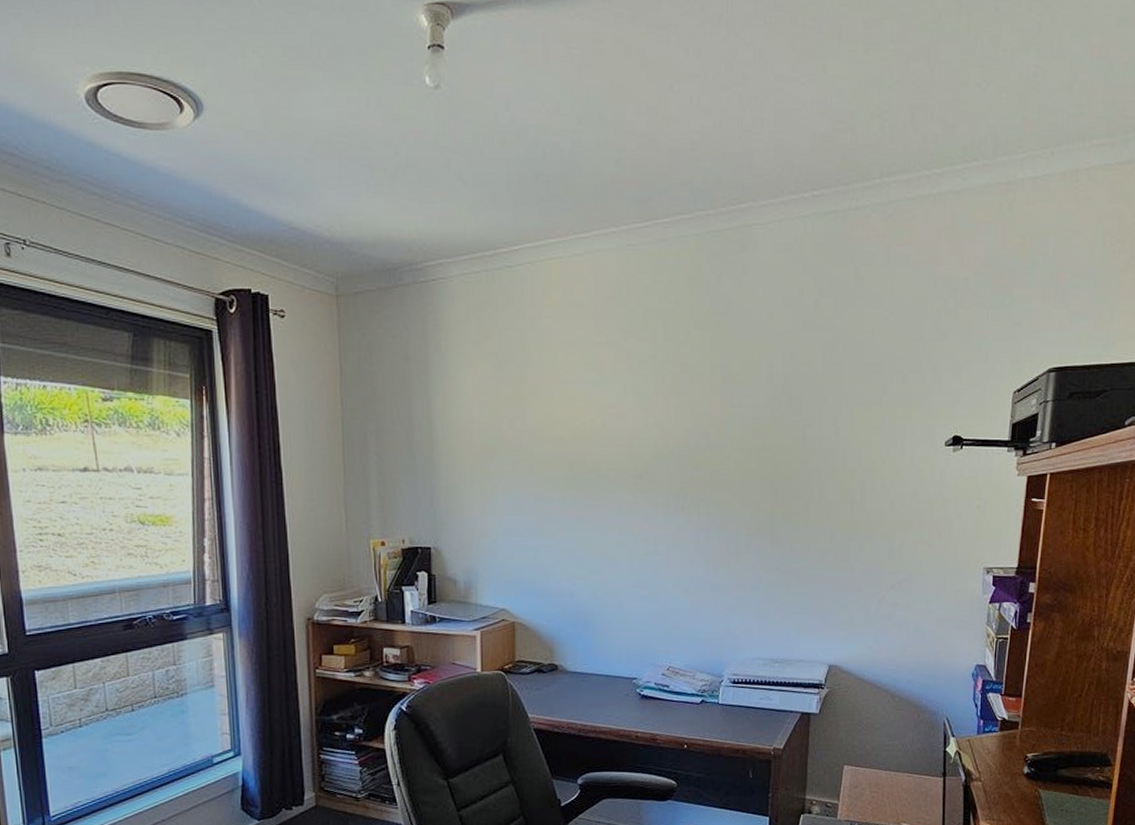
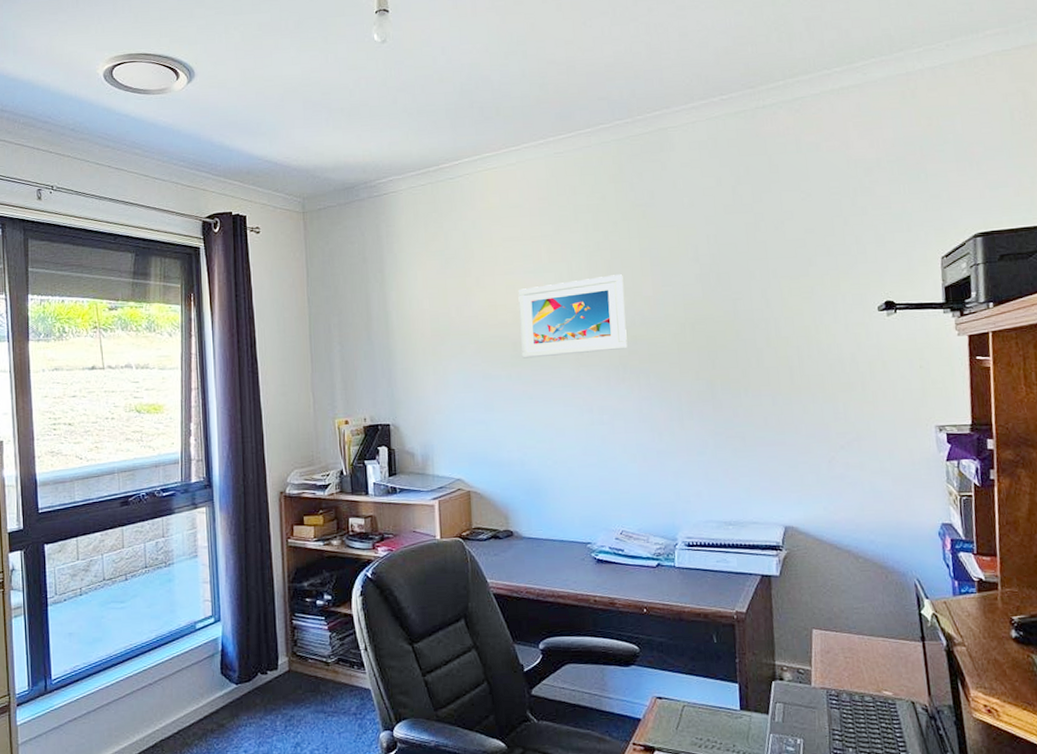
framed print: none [577,391,691,480] -> present [518,274,628,359]

